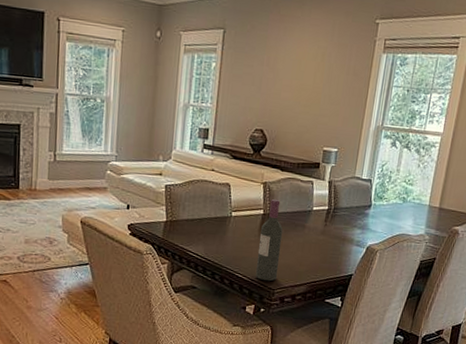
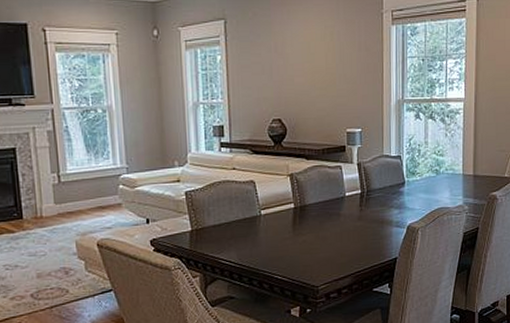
wine bottle: present [255,199,283,282] -> none [295,191,319,279]

